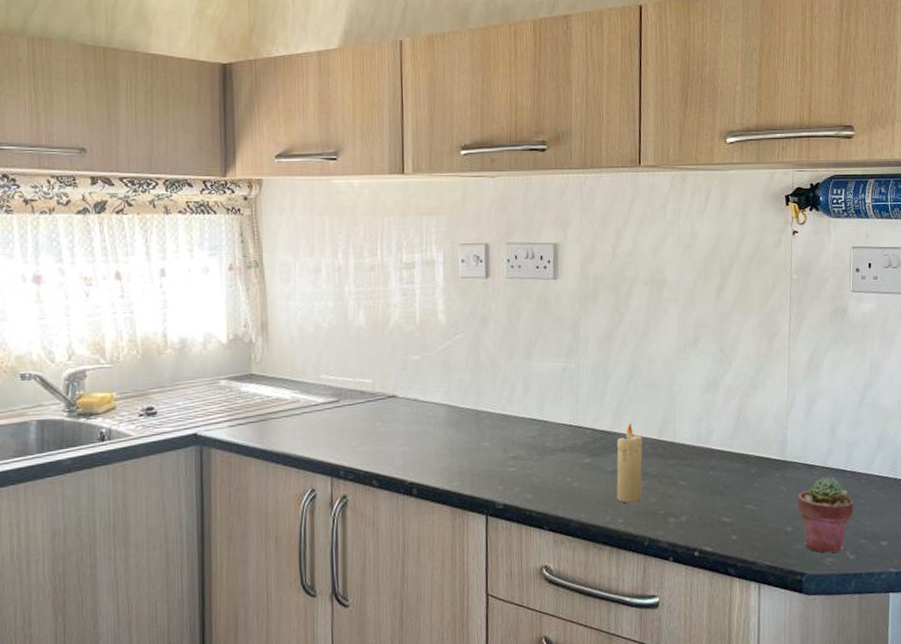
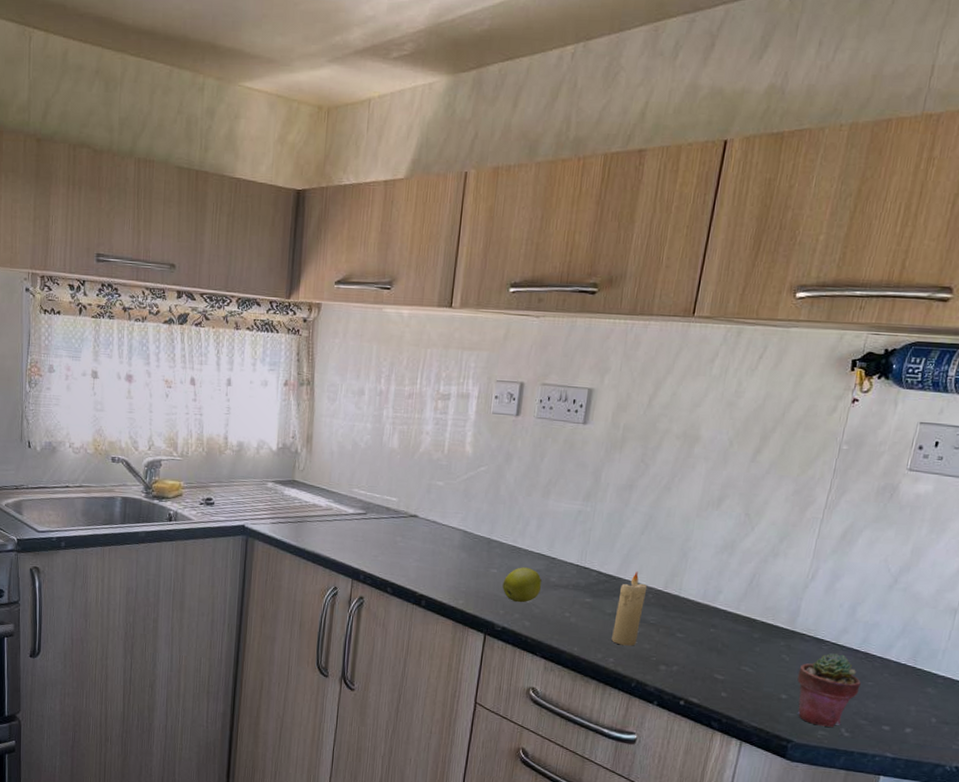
apple: none [497,435,537,475] -> present [502,567,542,603]

